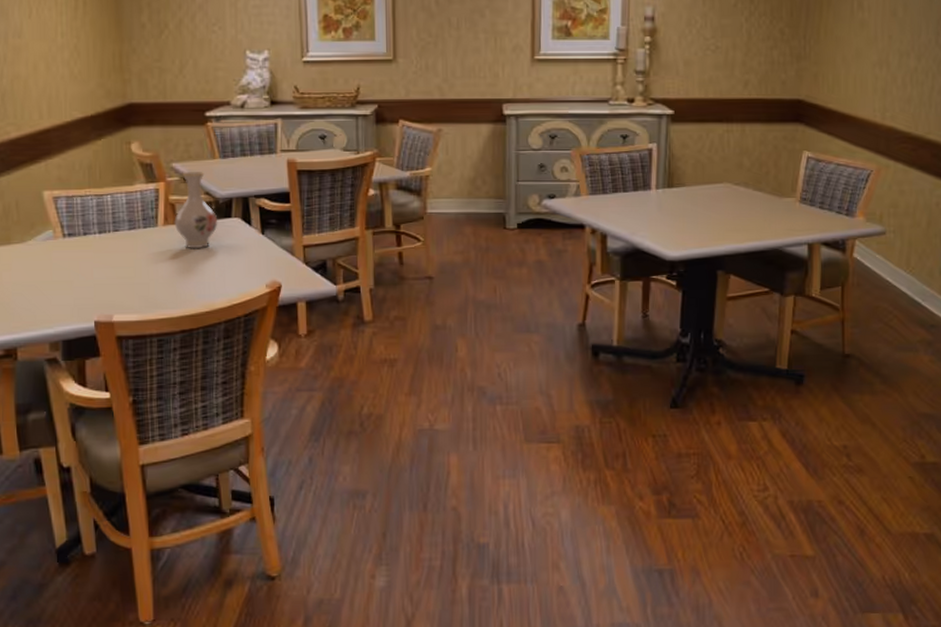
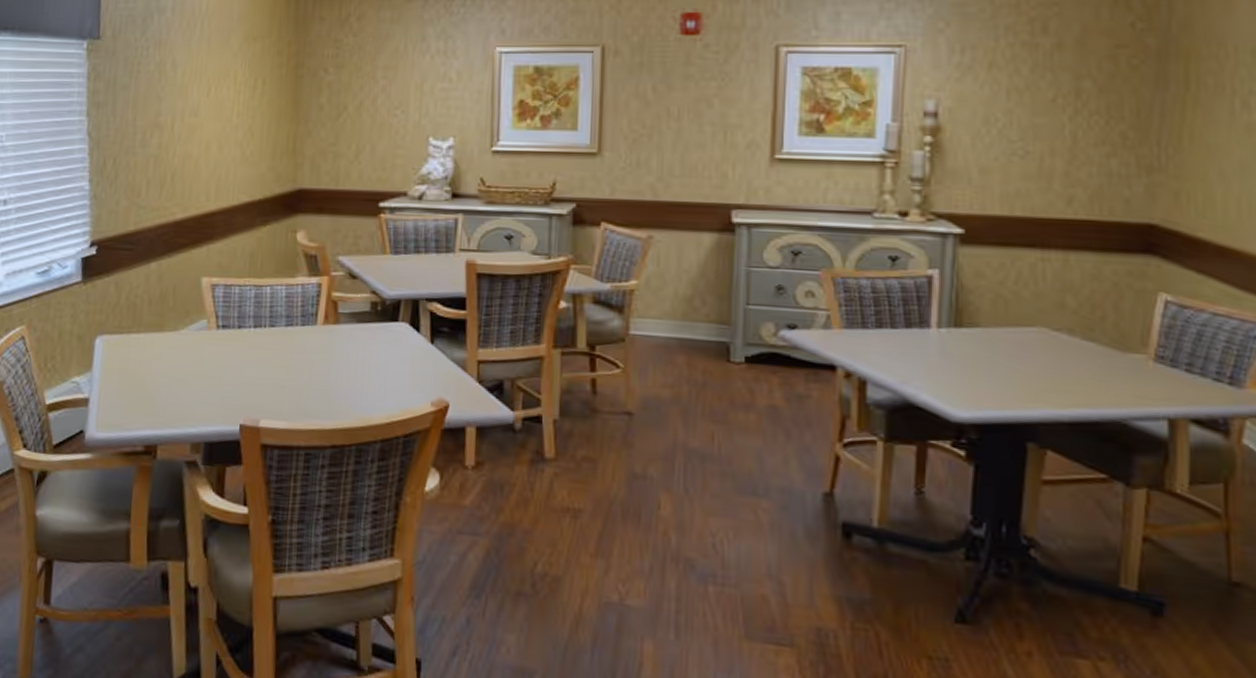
vase: present [174,172,218,248] -> none [335,267,383,354]

